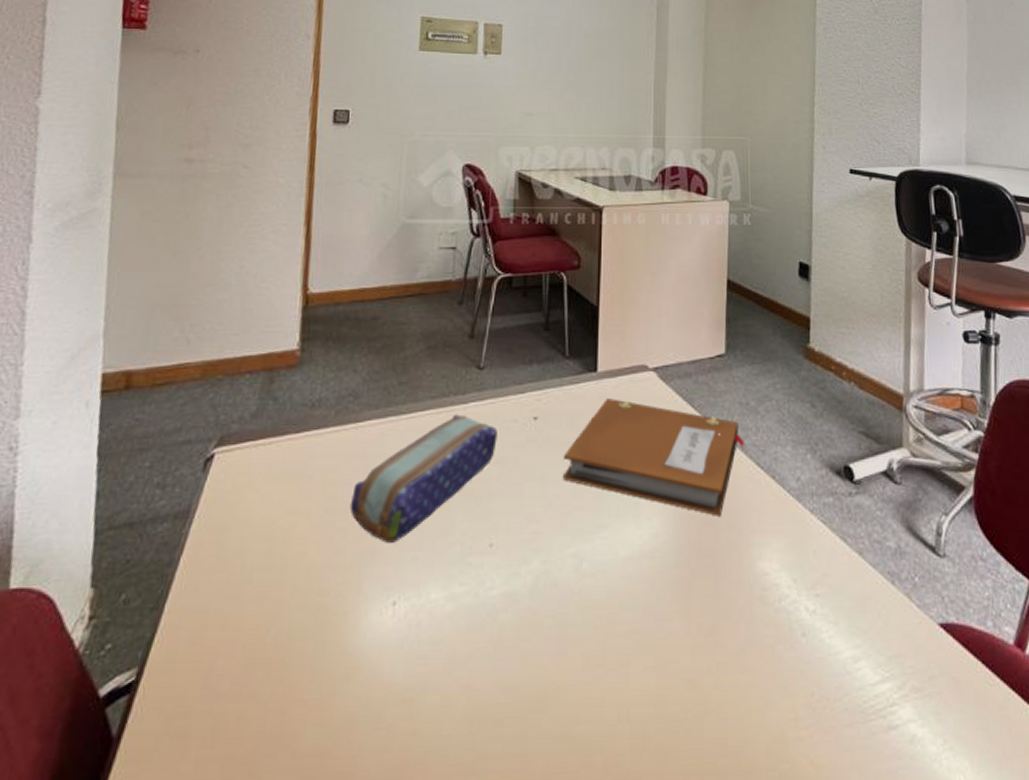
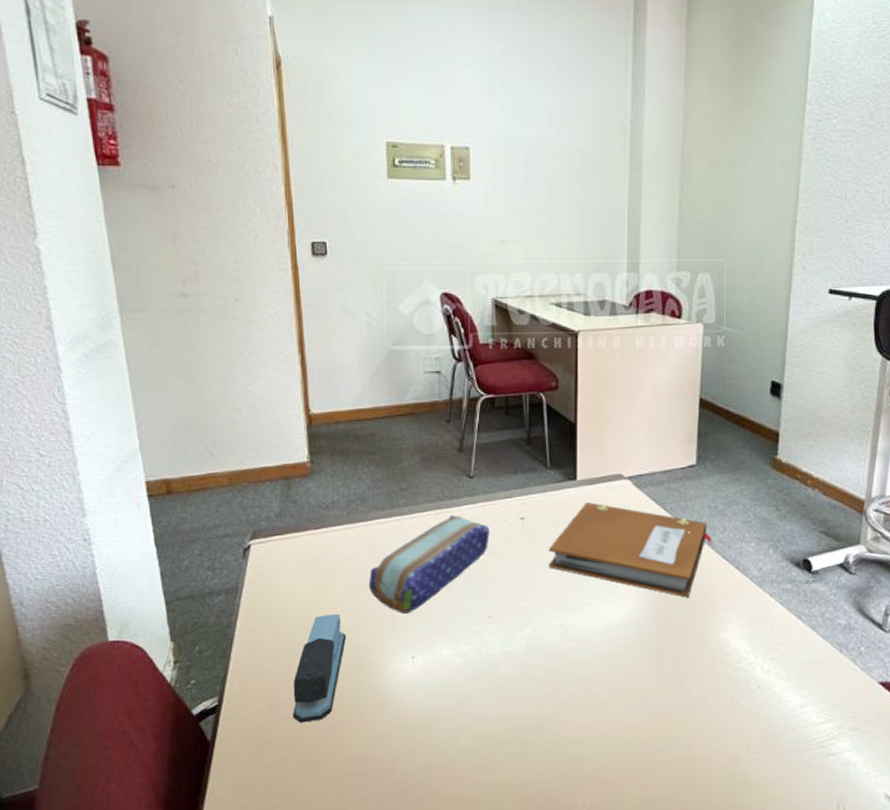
stapler: none [231,544,315,704] -> present [293,613,347,723]

